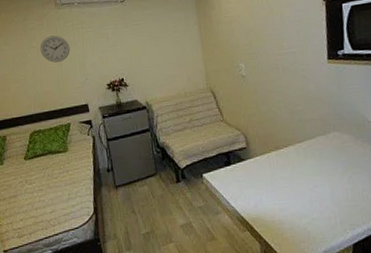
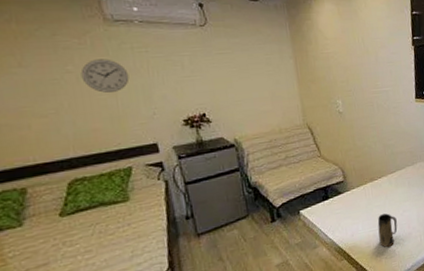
mug: none [283,187,307,224] -> present [377,213,398,247]

